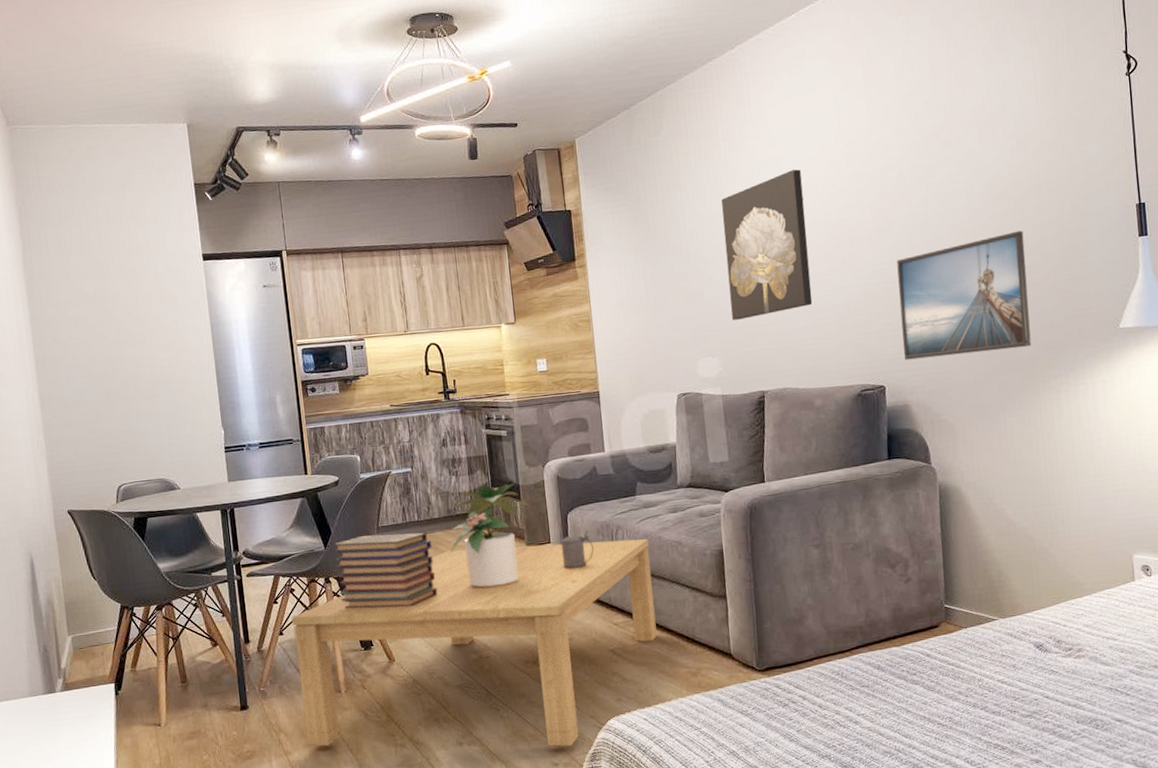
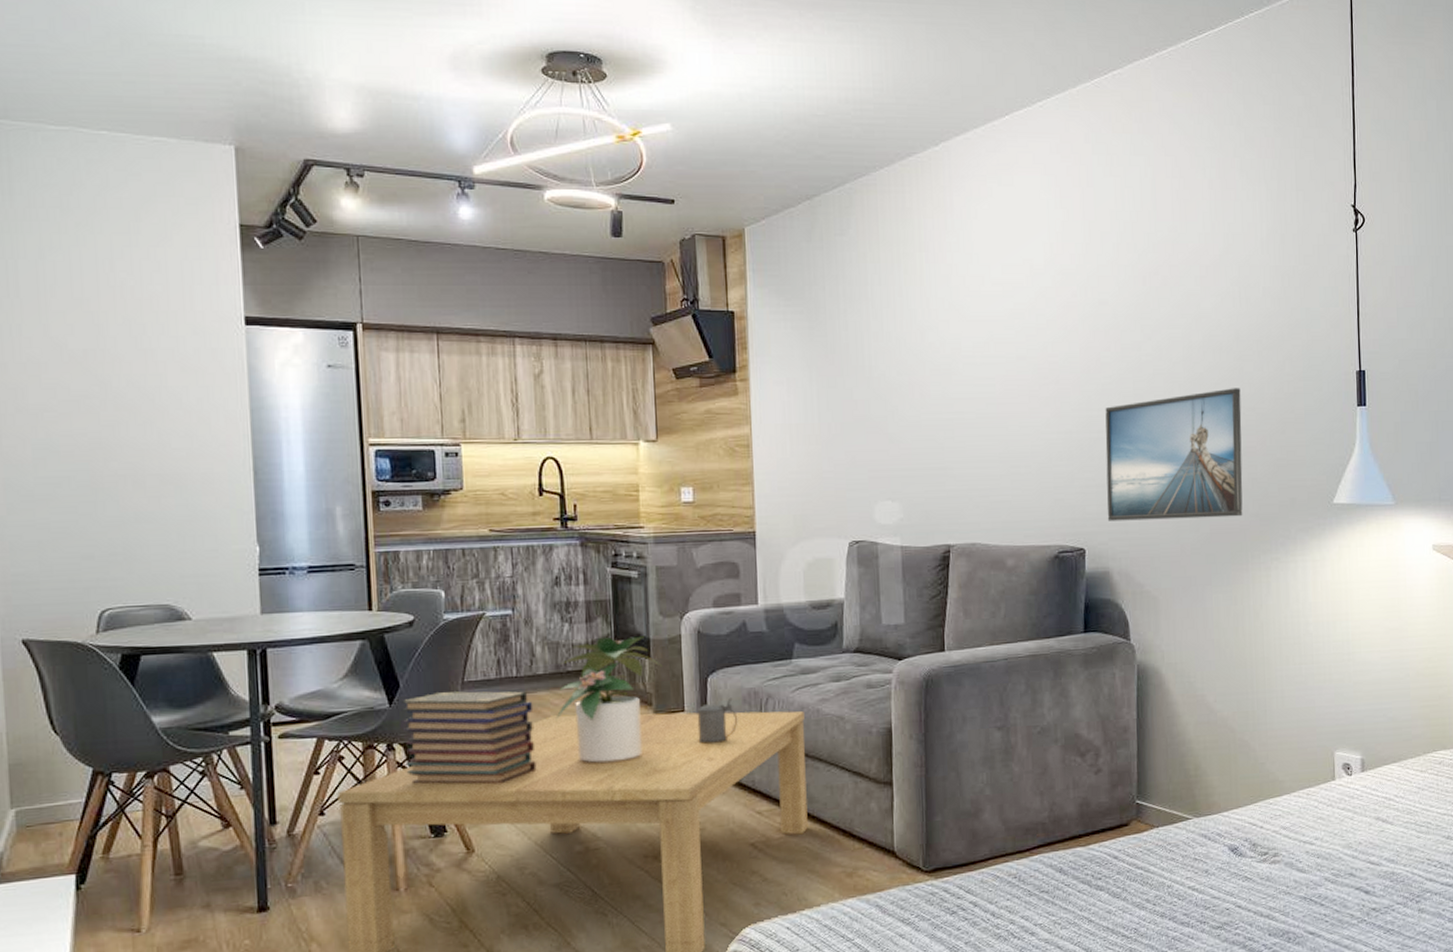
wall art: present [721,169,813,320] -> none [913,293,1010,460]

